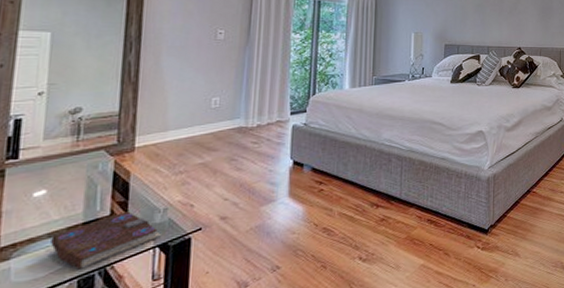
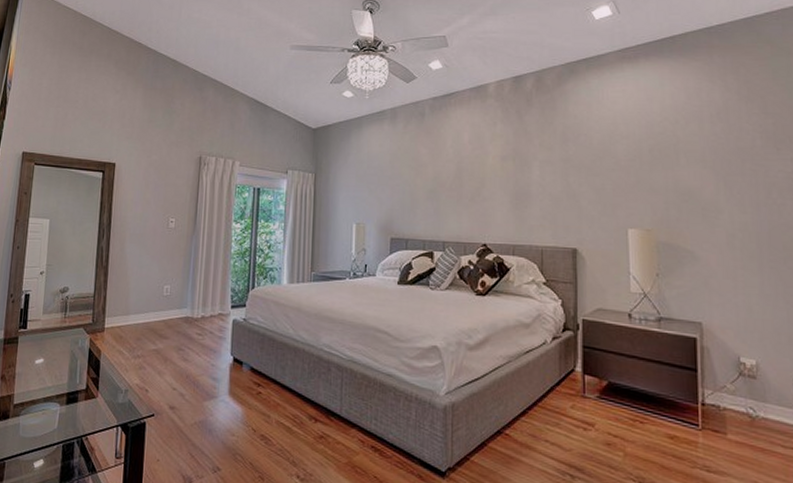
book: present [50,211,161,270] -> none [45,387,122,435]

